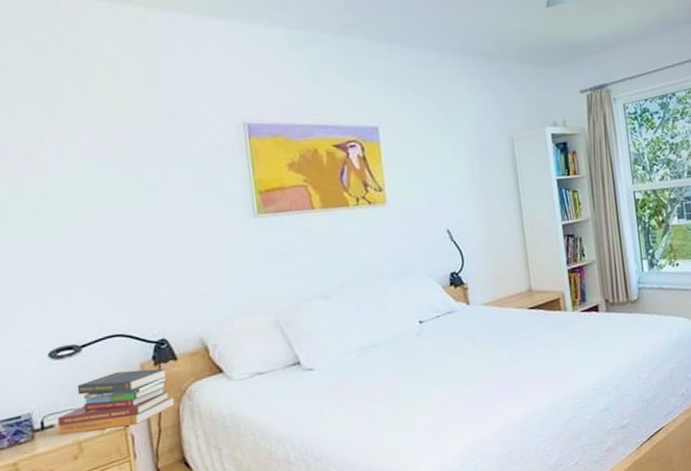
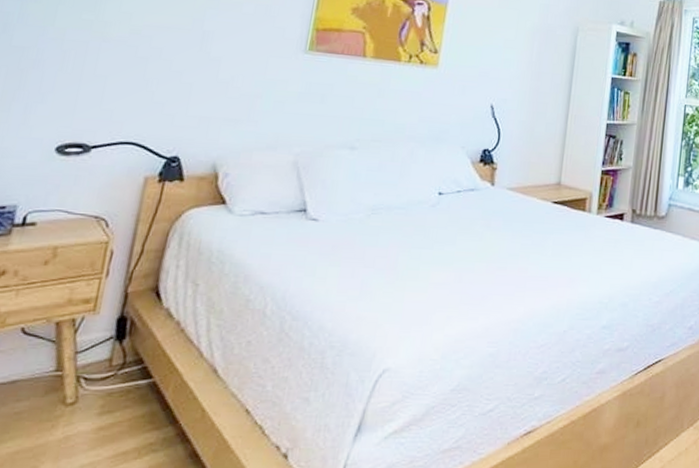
books: present [57,368,175,435] -> none [39,181,169,242]

